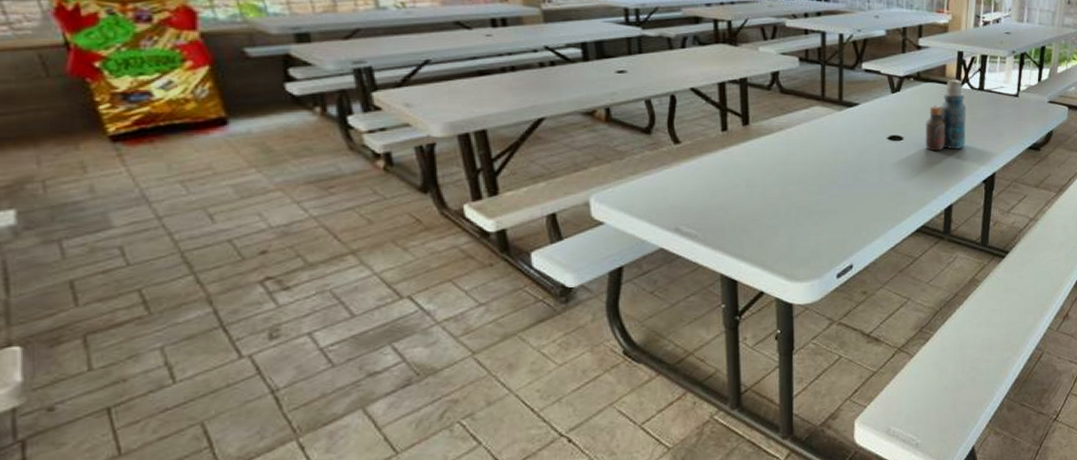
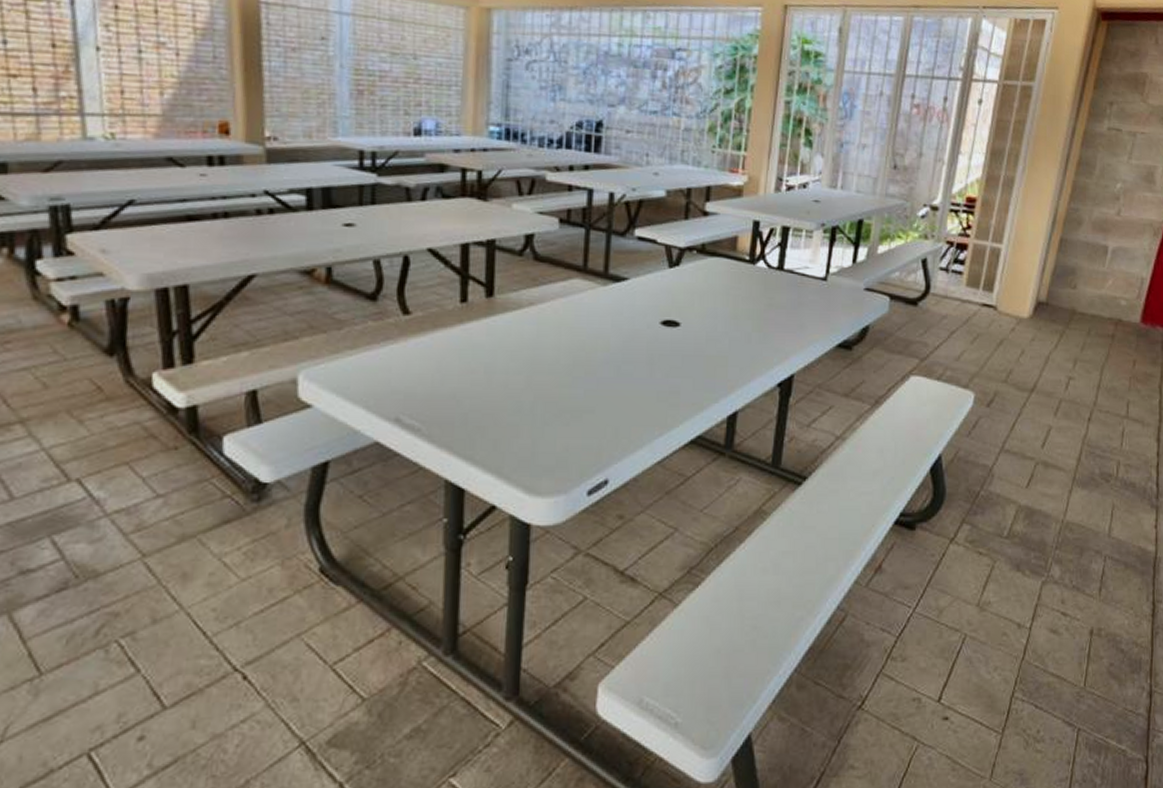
bottle: present [925,79,967,152] -> none [707,254,761,343]

